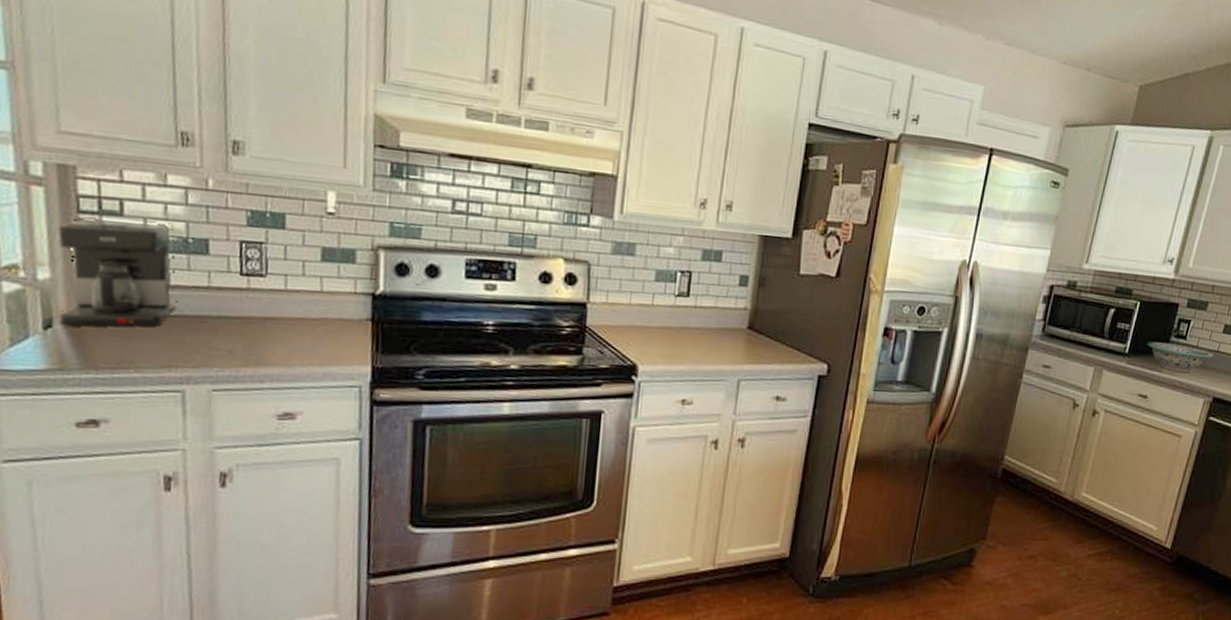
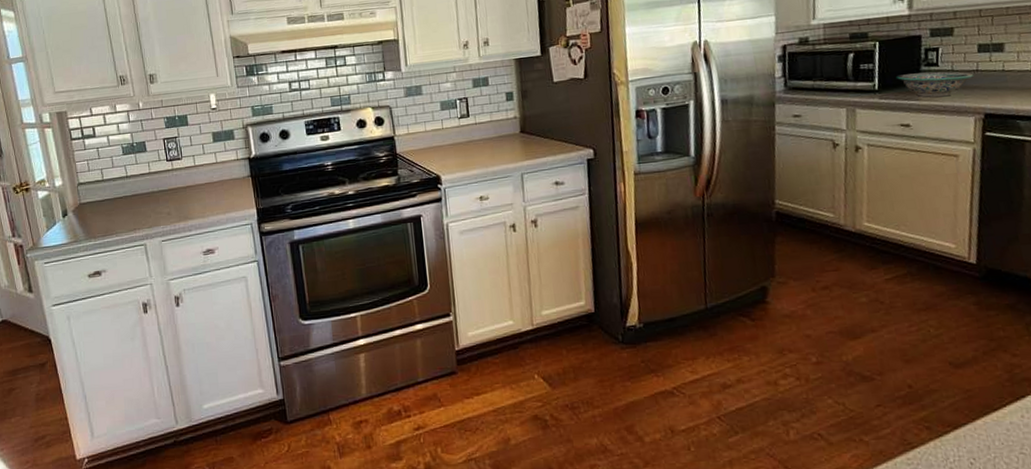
coffee maker: present [58,217,178,327] -> none [62,136,134,213]

